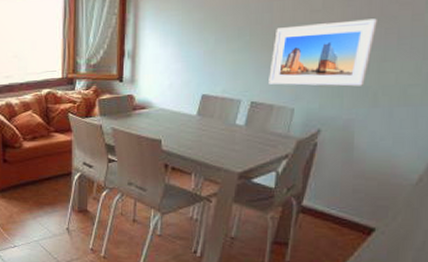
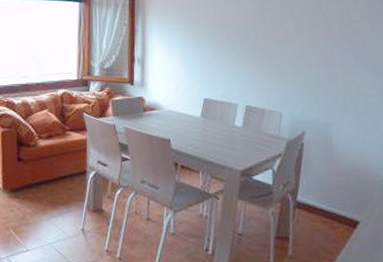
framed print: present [269,18,377,87] -> none [259,40,338,95]

